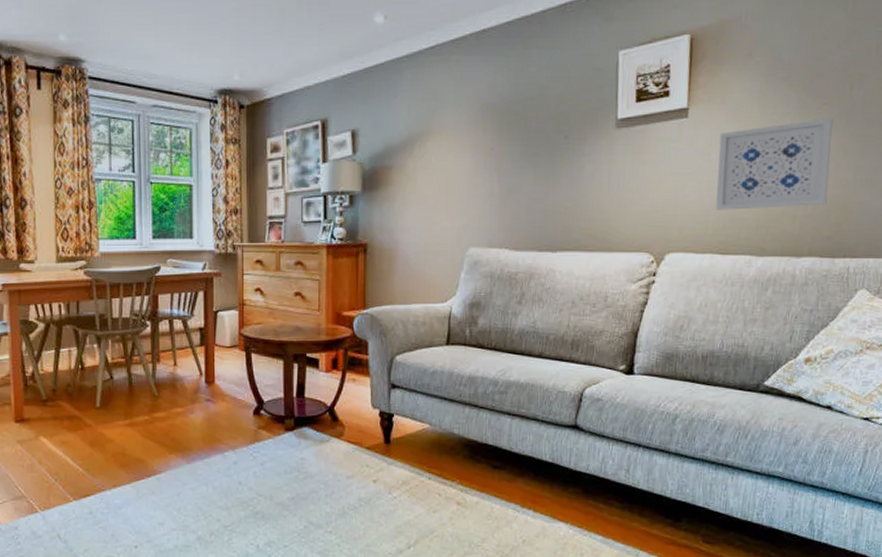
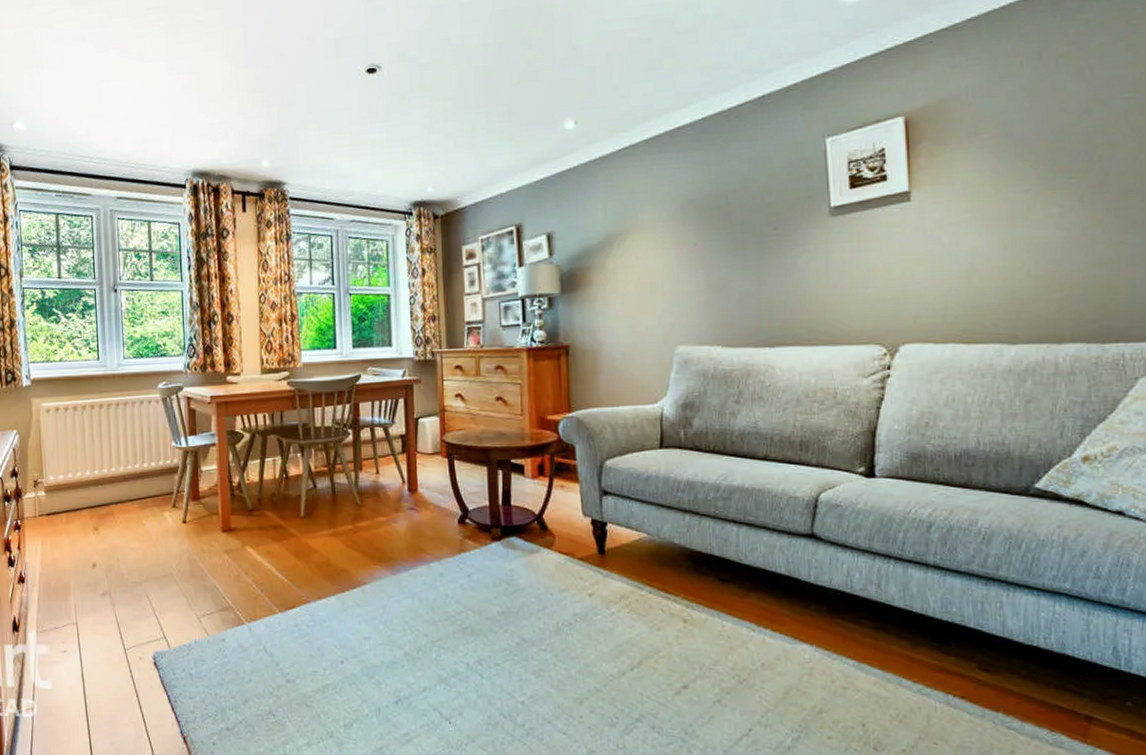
wall art: present [716,118,833,210] -> none [950,192,1087,296]

